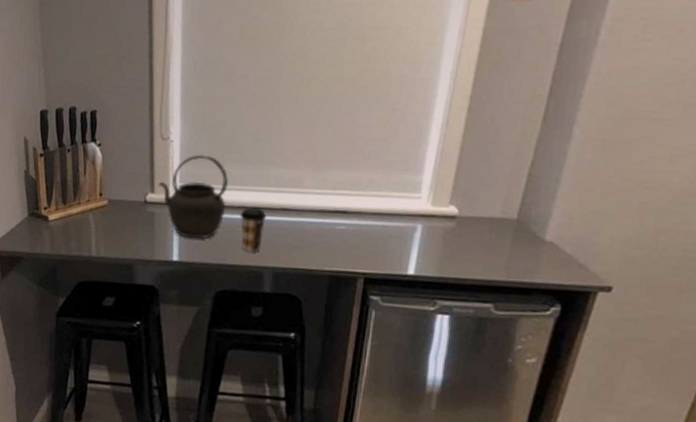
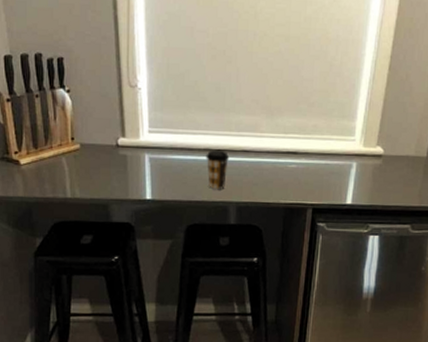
kettle: present [157,154,230,240] -> none [128,101,195,179]

